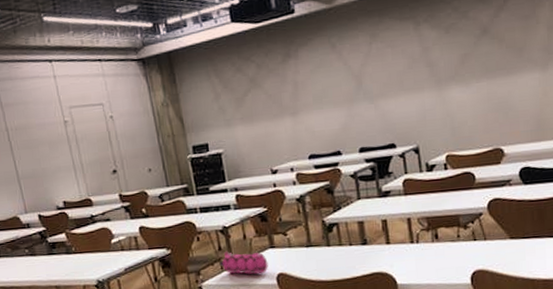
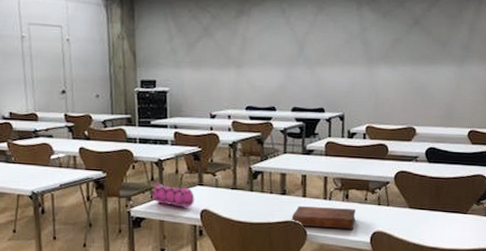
bible: none [377,249,450,276] -> present [291,206,356,230]

